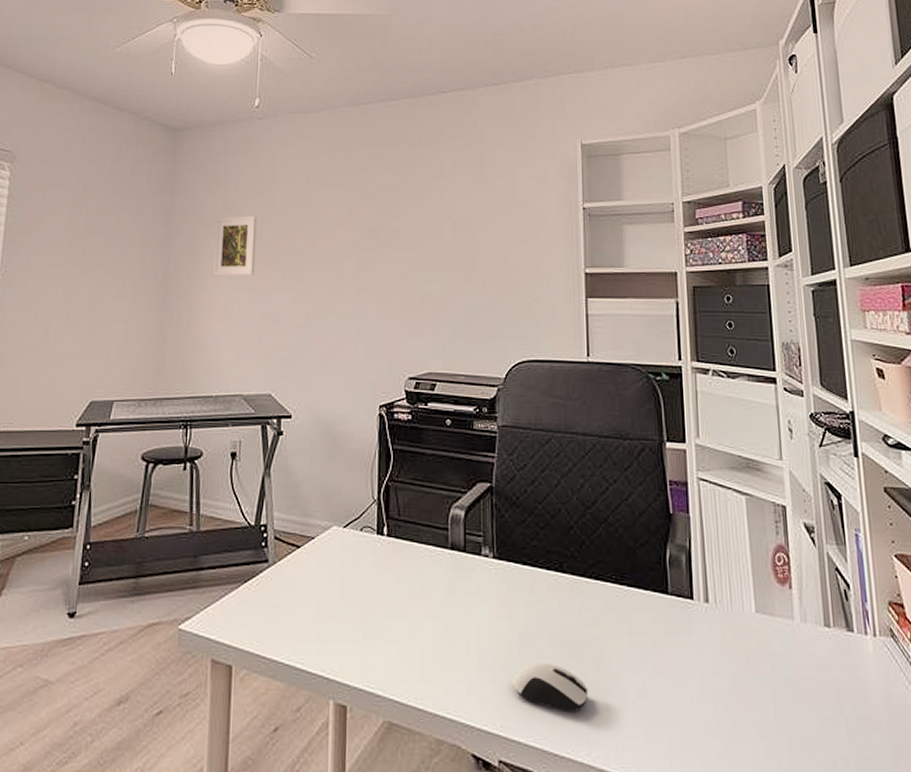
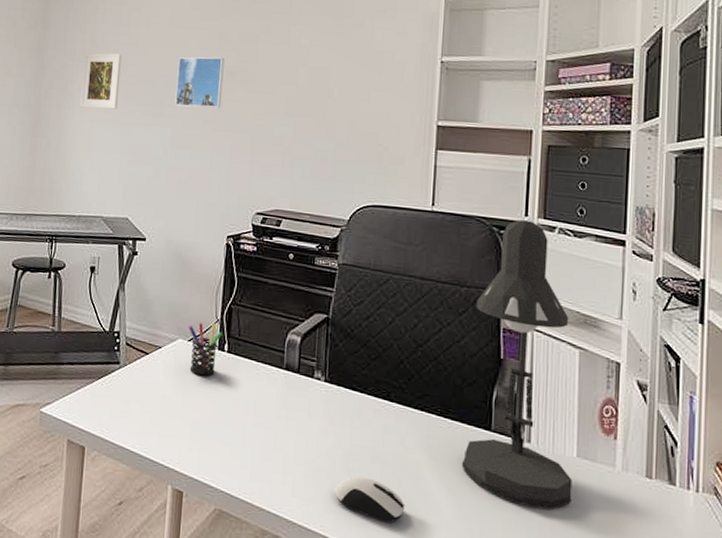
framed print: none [316,214,366,269] -> present [175,57,225,109]
pen holder: none [343,503,381,566] -> present [188,322,223,376]
desk lamp: none [641,364,756,674] -> present [461,220,572,510]

